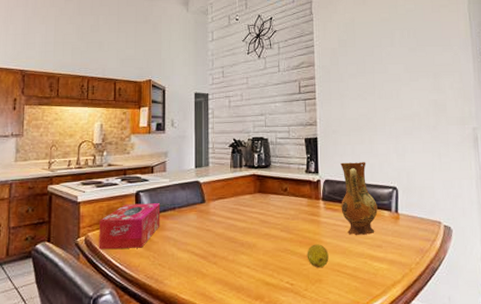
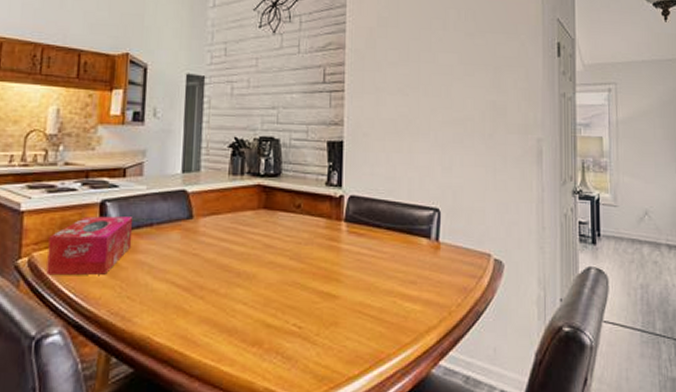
fruit: present [307,244,329,268] -> none [321,277,349,308]
ceramic jug: present [340,162,378,236] -> none [368,174,414,269]

